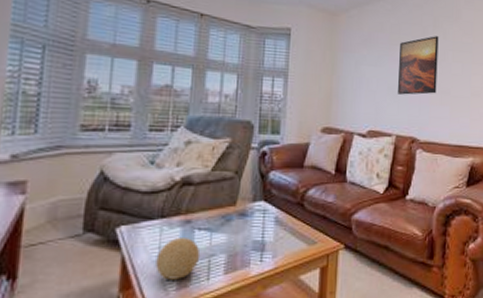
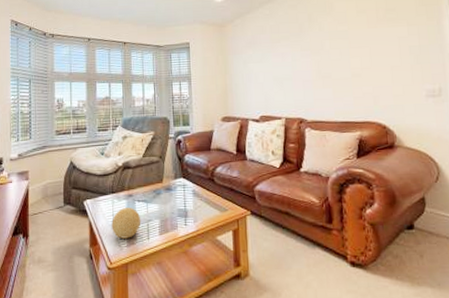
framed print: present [398,36,439,95] -> none [280,29,318,83]

